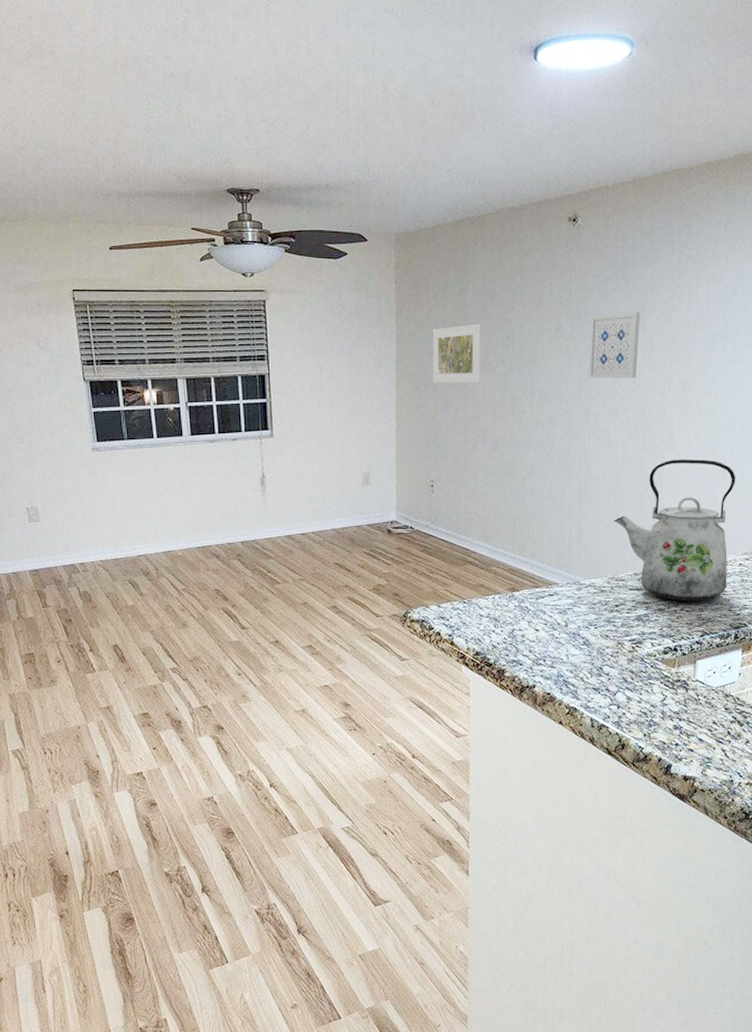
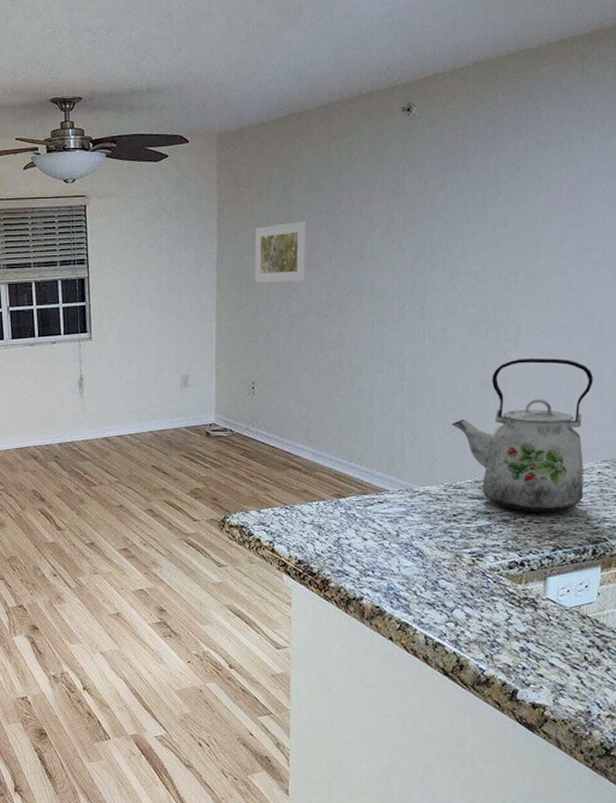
wall art: present [588,312,640,379] -> none [423,202,482,274]

